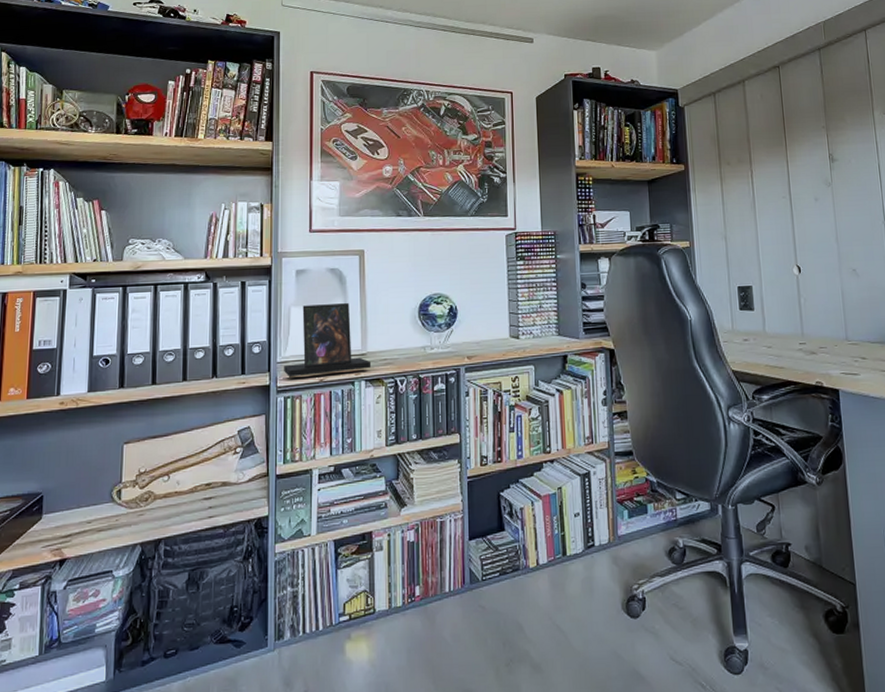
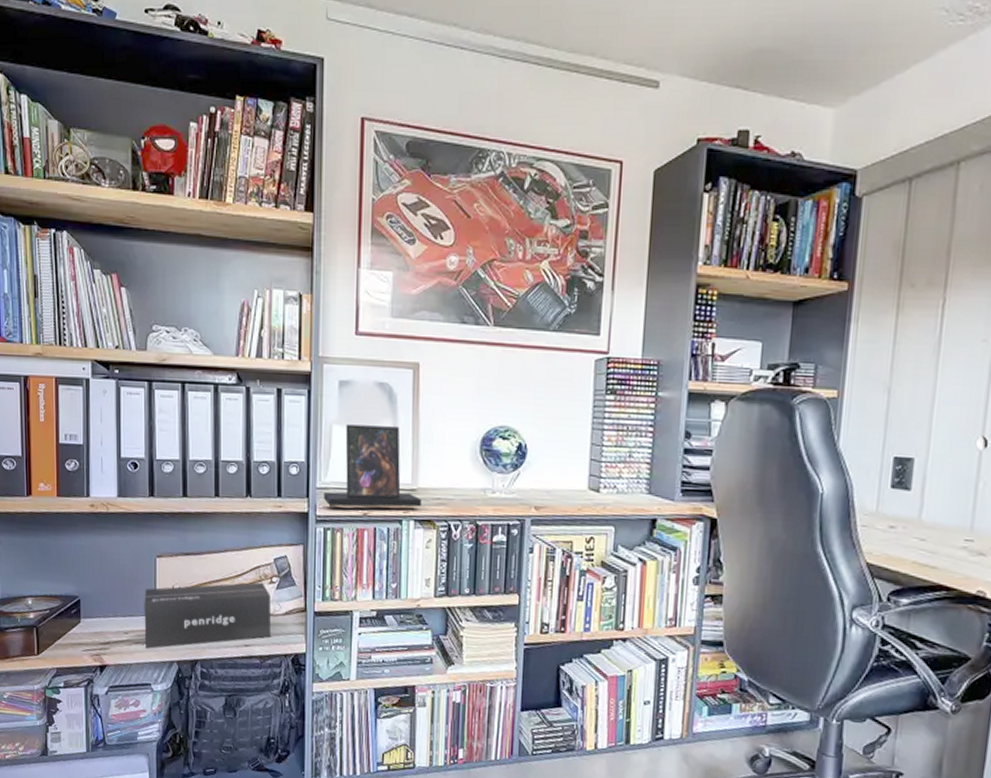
box: none [107,454,235,535] -> present [144,582,271,649]

